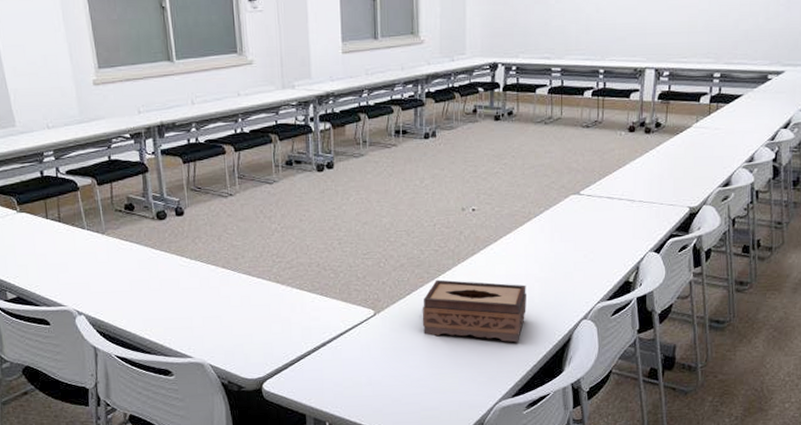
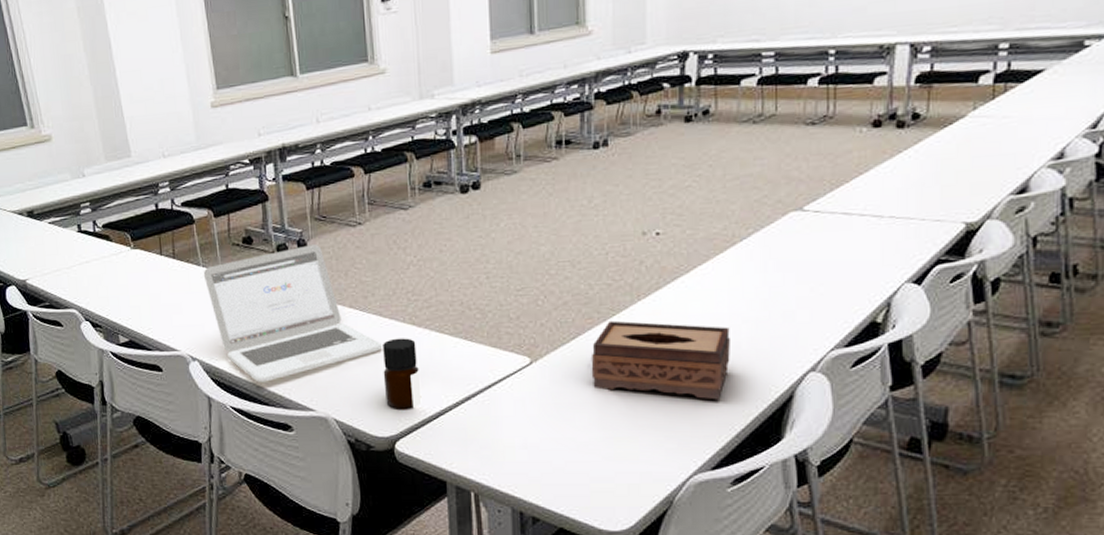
laptop: none [88,212,252,334] -> present [203,244,383,382]
bottle: none [252,294,285,356] -> present [383,338,422,411]

